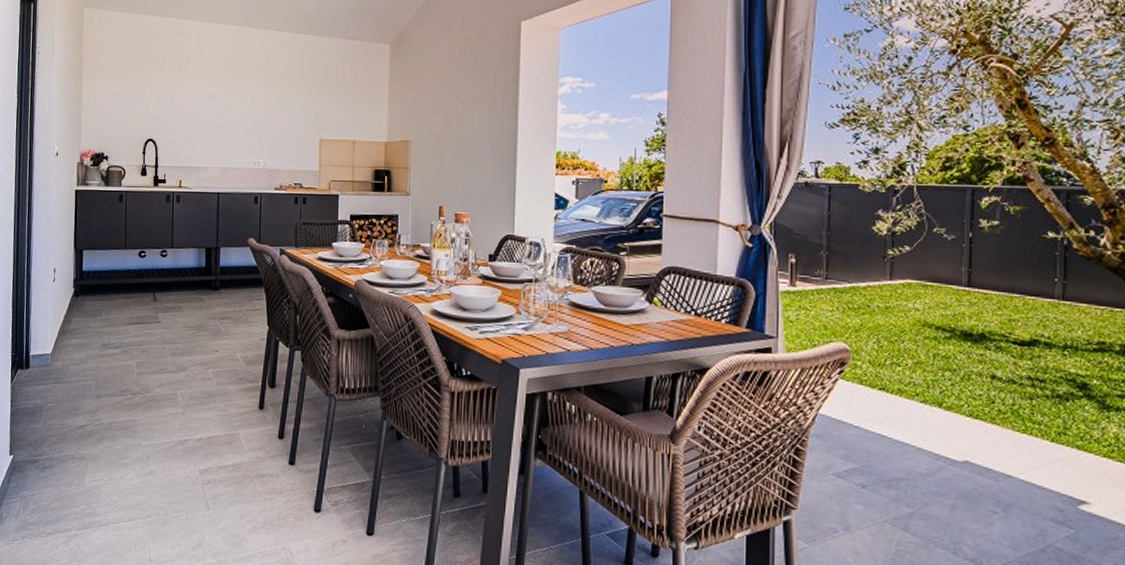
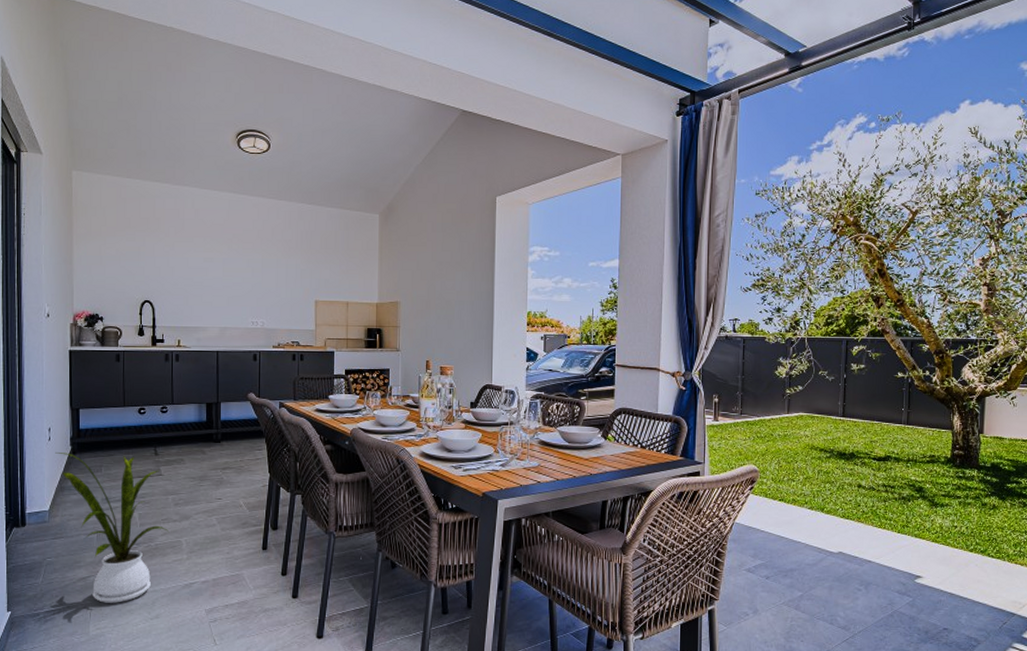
house plant: none [59,294,166,455] -> present [55,453,170,603]

